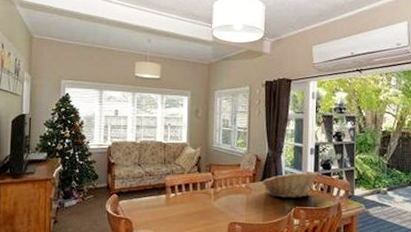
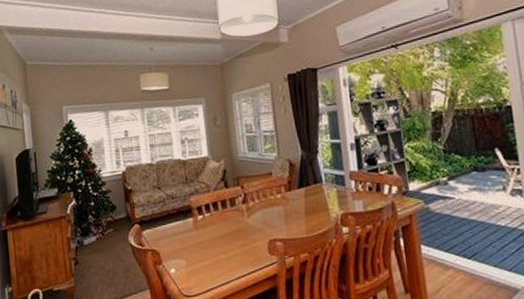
fruit basket: present [262,172,318,198] -> none [299,169,363,205]

